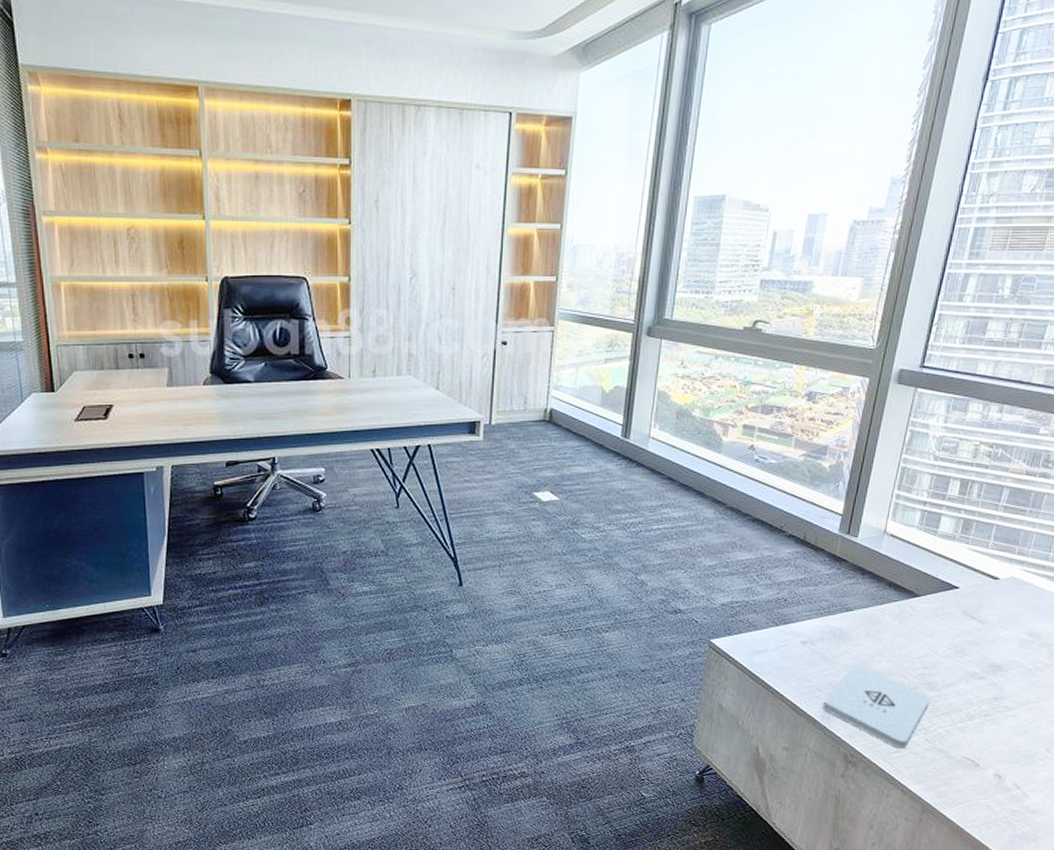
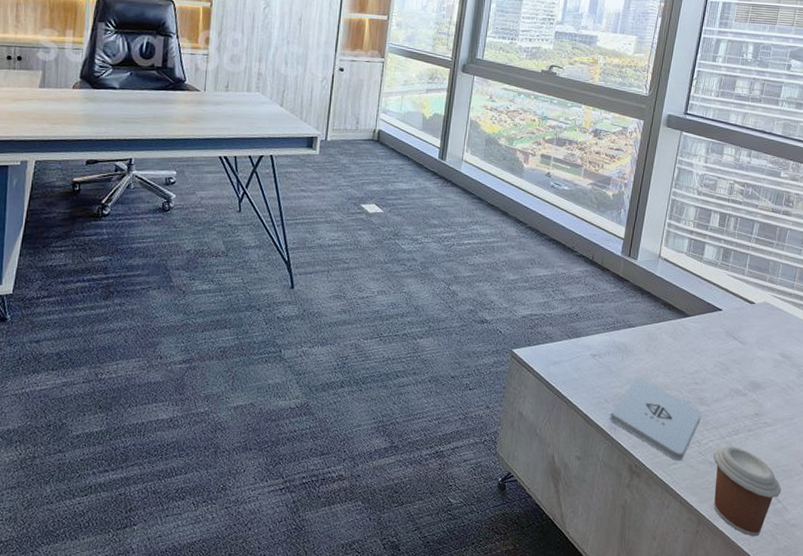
coffee cup: none [941,731,1021,824] -> present [713,445,781,537]

